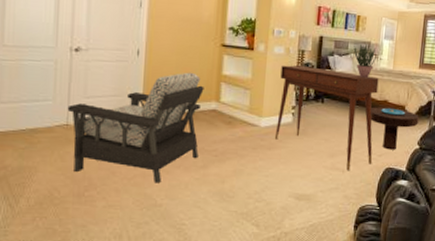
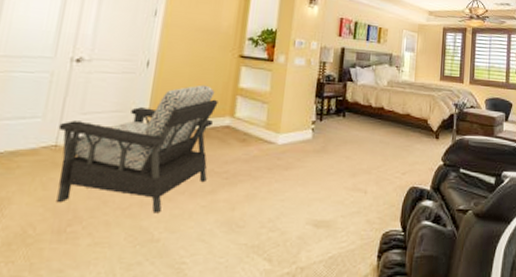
desk: present [274,65,379,171] -> none [292,77,401,192]
potted plant: present [353,44,376,79] -> none [375,56,398,91]
side table: present [370,107,419,150] -> none [393,121,442,167]

